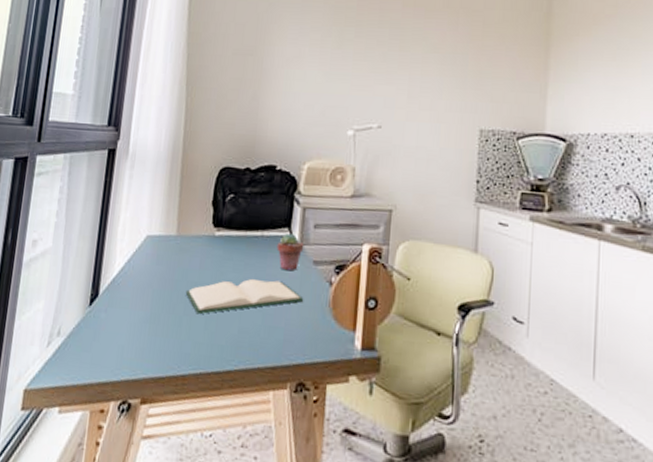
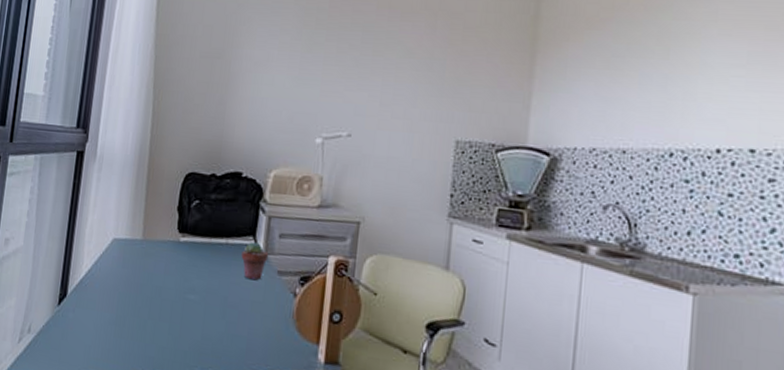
hardback book: present [185,278,303,315] -> none [150,285,266,319]

